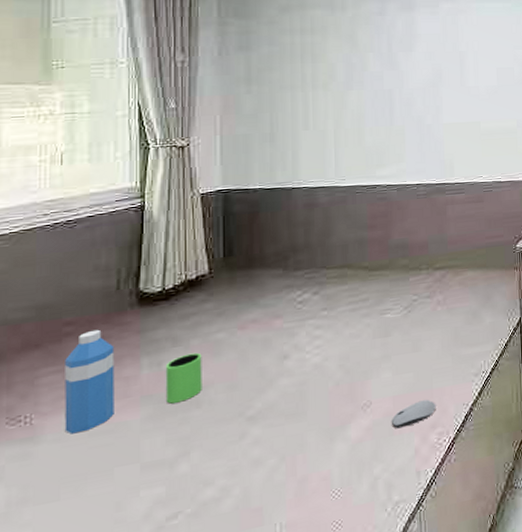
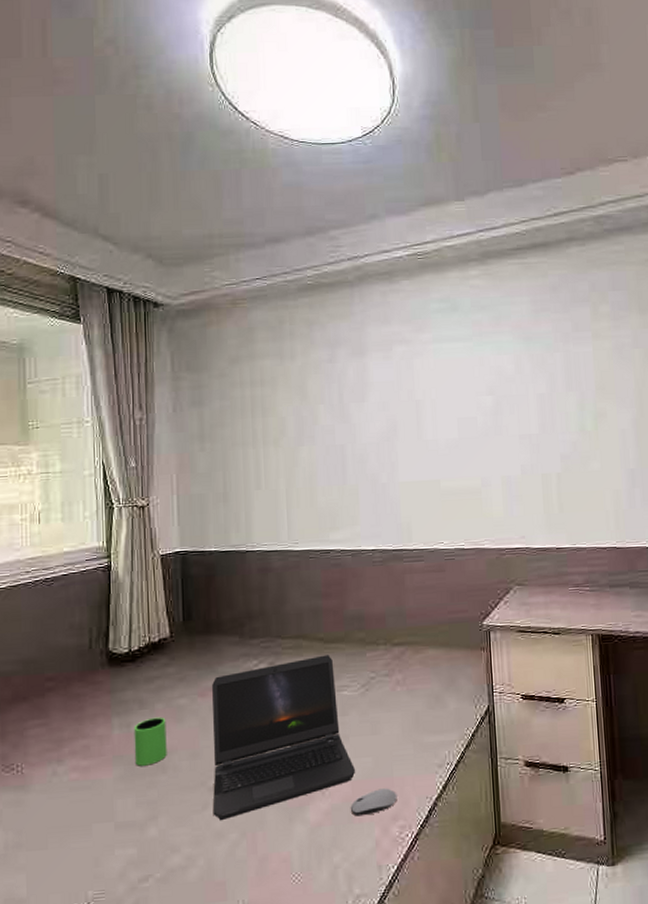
water bottle: present [64,329,115,435] -> none [48,686,91,787]
laptop computer: none [250,281,397,449] -> present [212,655,356,821]

